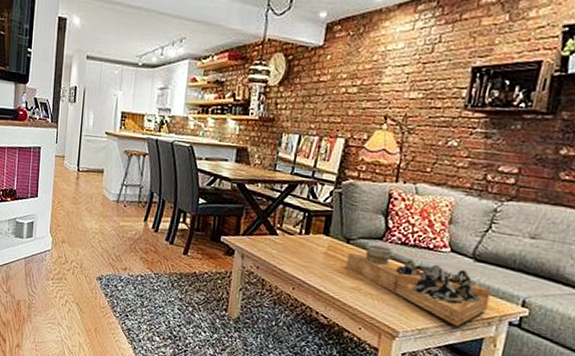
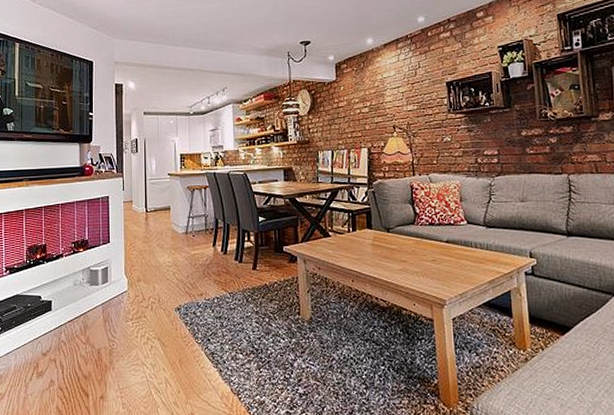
decorative tray: present [345,244,492,327] -> none [390,228,506,285]

